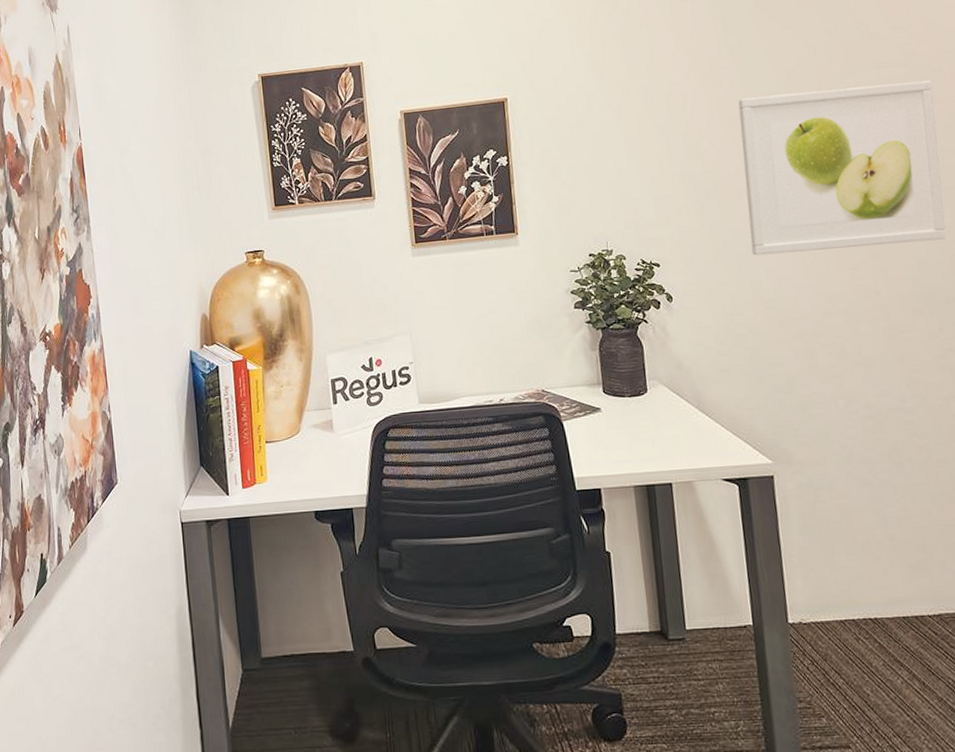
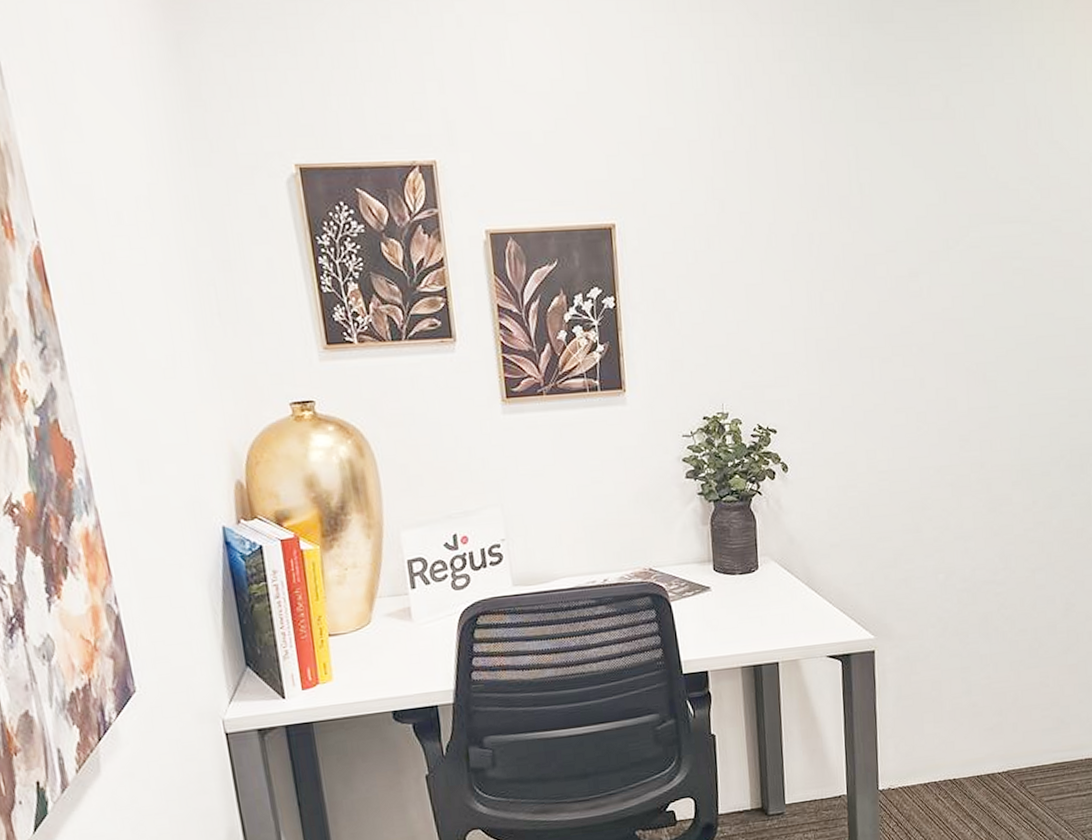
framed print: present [738,80,947,256] -> none [865,240,1051,424]

